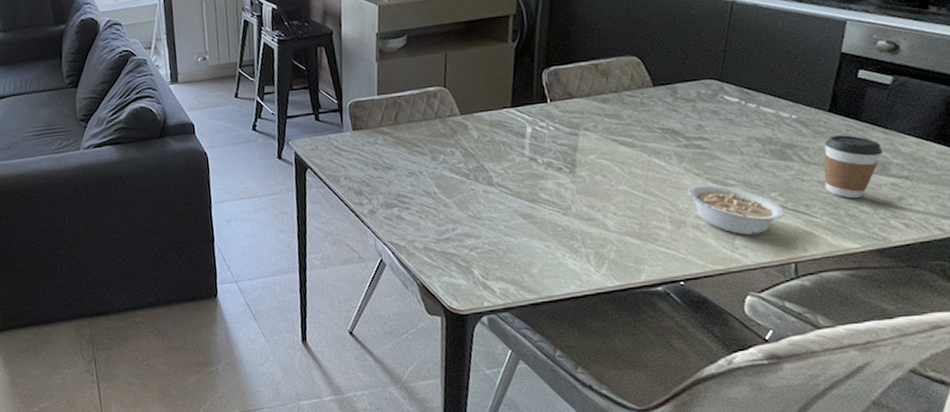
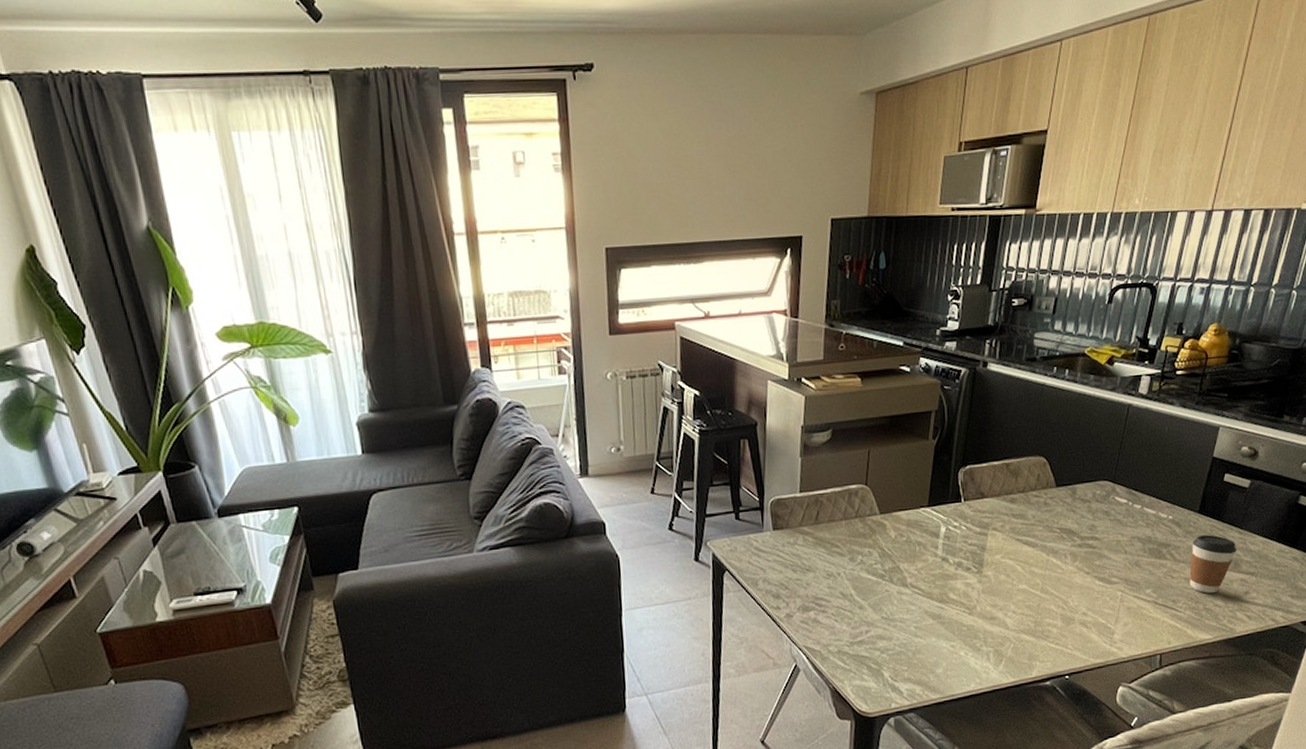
legume: present [687,184,785,236] -> none [1078,582,1156,630]

